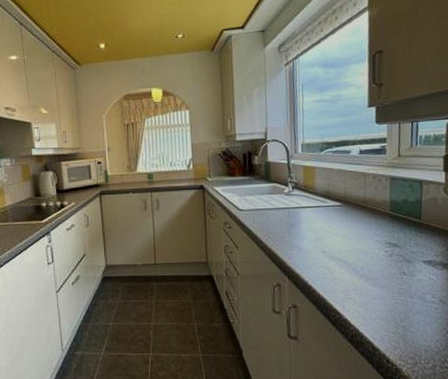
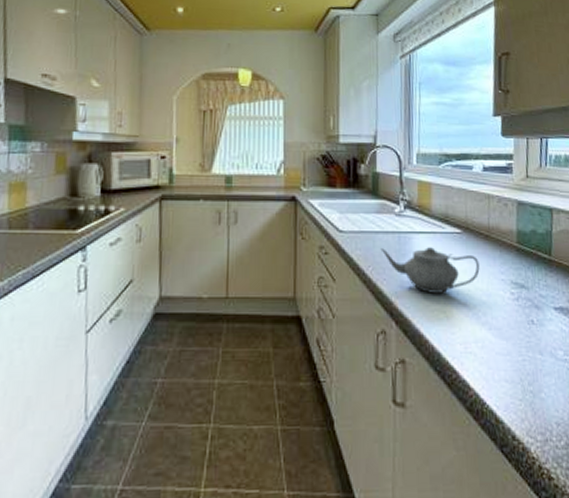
teapot: none [274,218,358,254] -> present [380,247,480,293]

